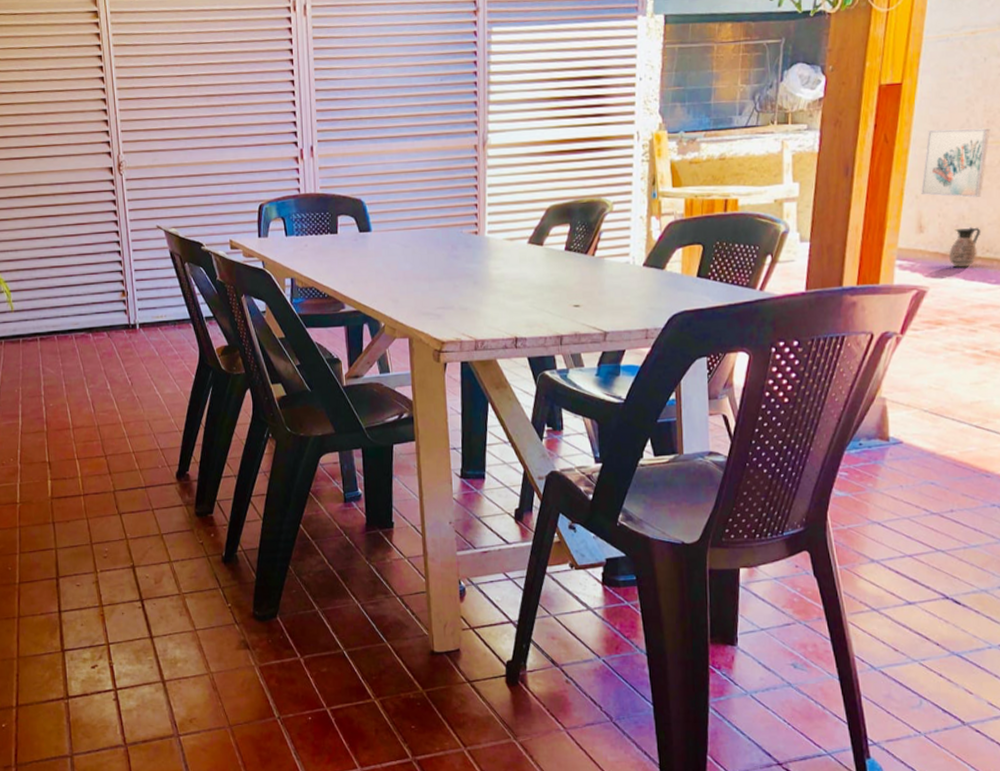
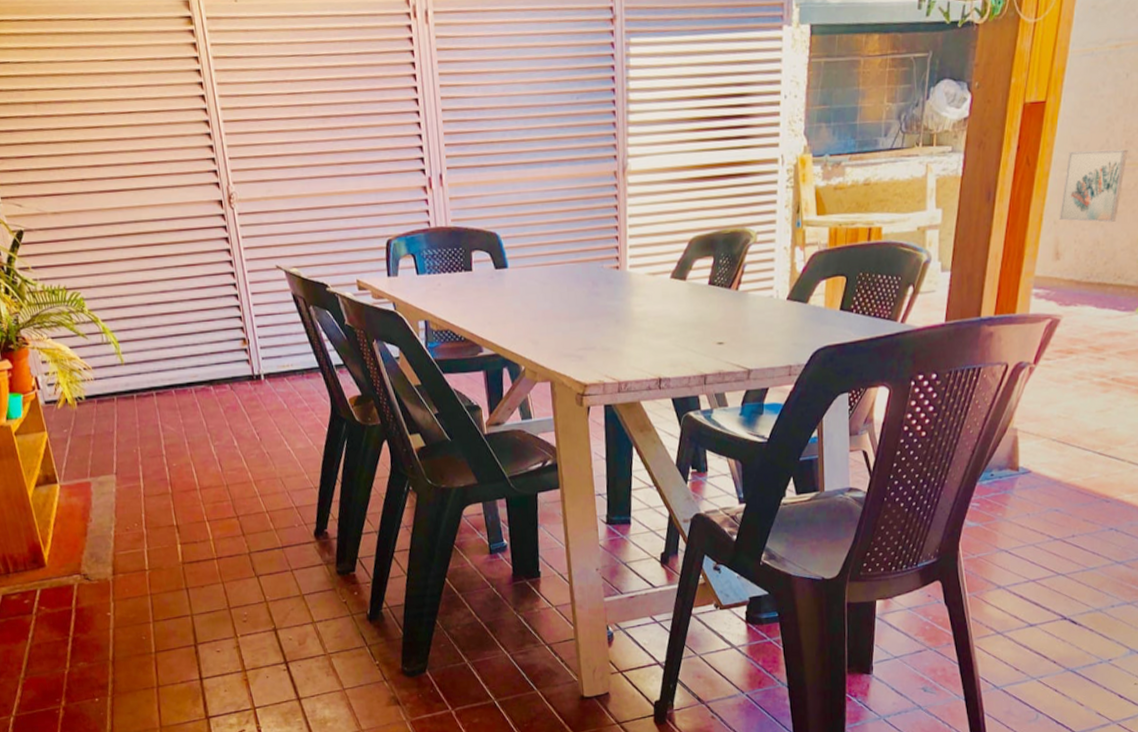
ceramic jug: present [949,227,981,268] -> none [1083,253,1114,295]

